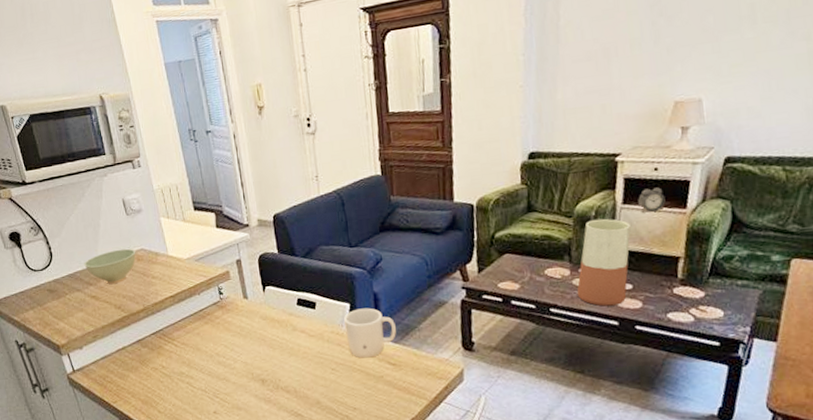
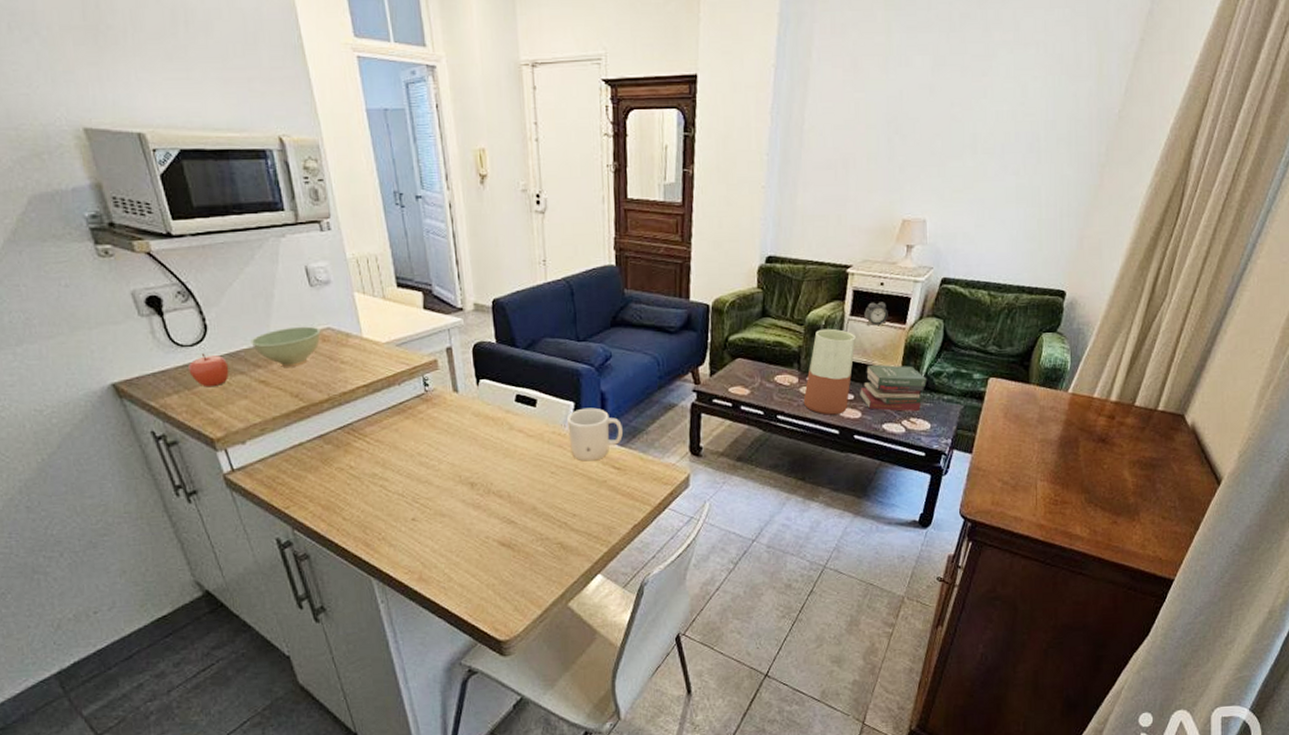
fruit: none [40,276,69,303] -> present [188,353,229,388]
books: none [638,251,716,299] -> present [859,365,927,412]

